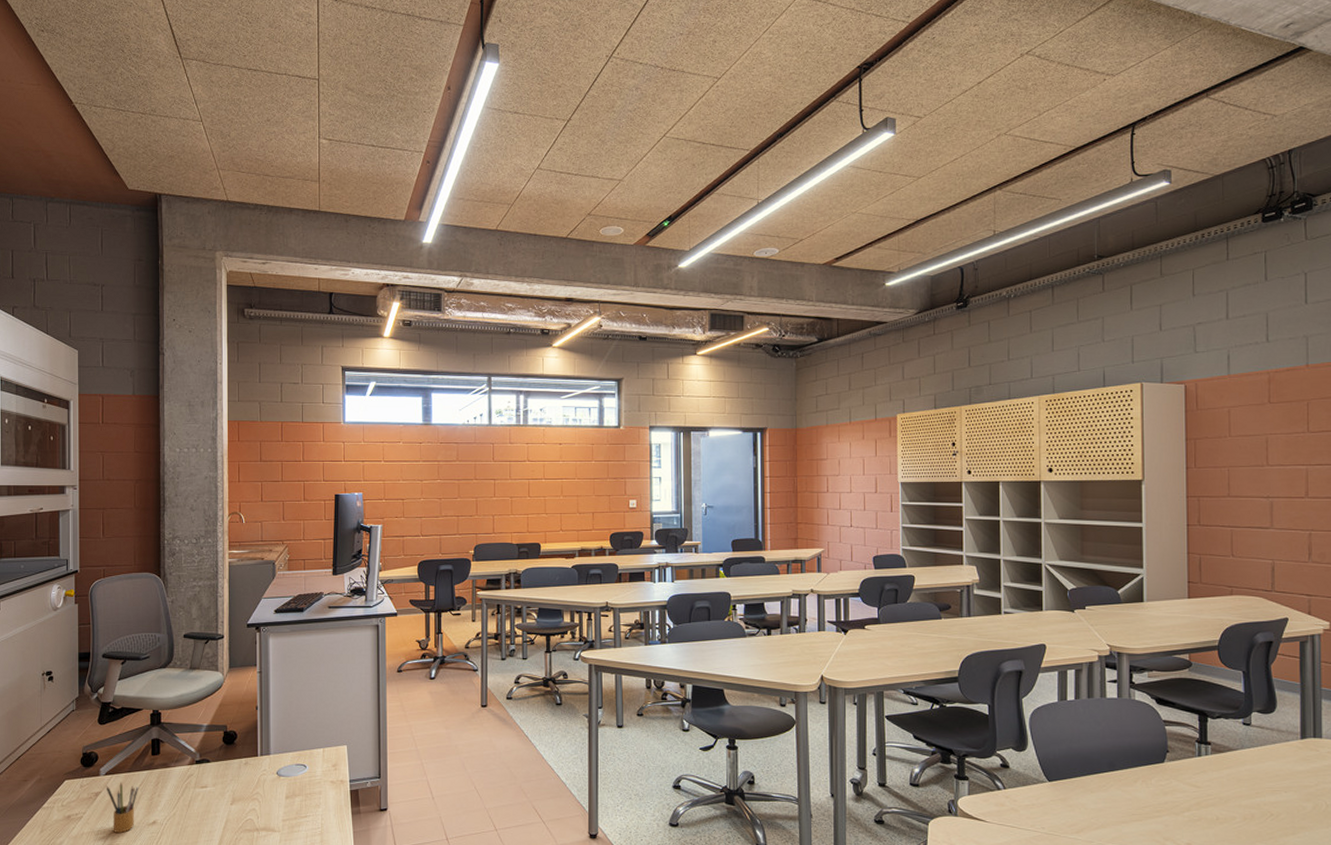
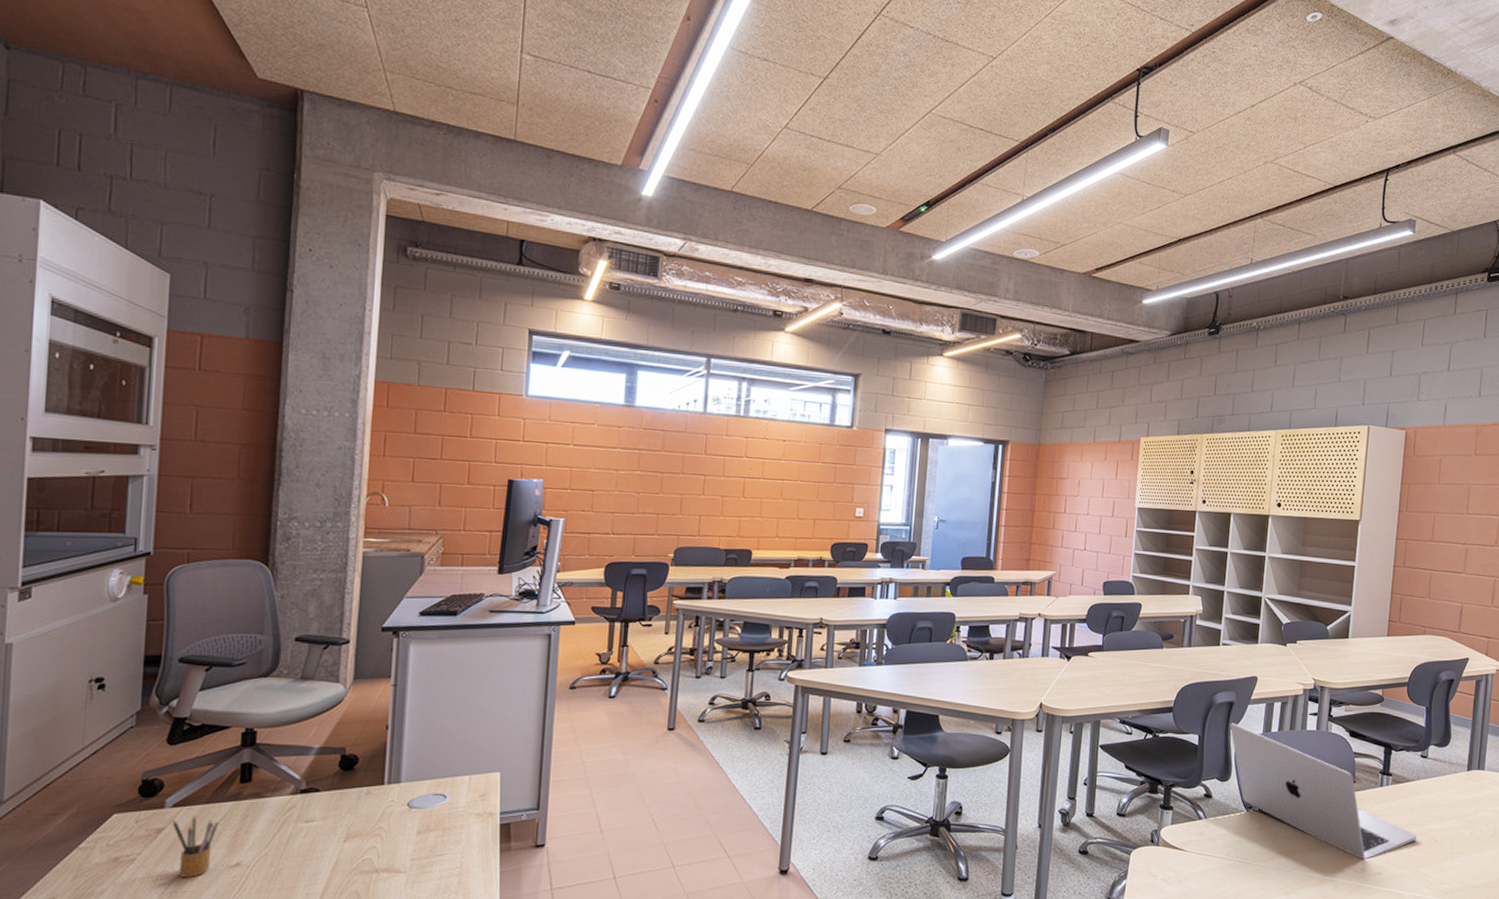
laptop: none [1021,691,1248,833] -> present [1230,722,1417,860]

